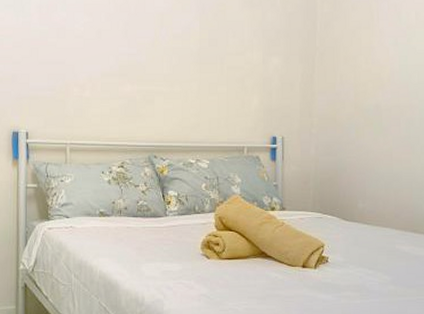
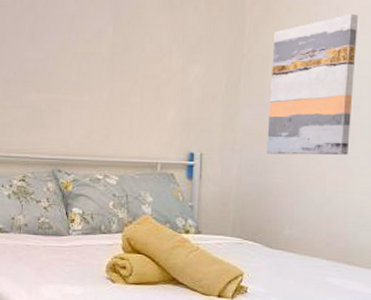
wall art: none [340,9,414,136] -> present [267,13,359,155]

